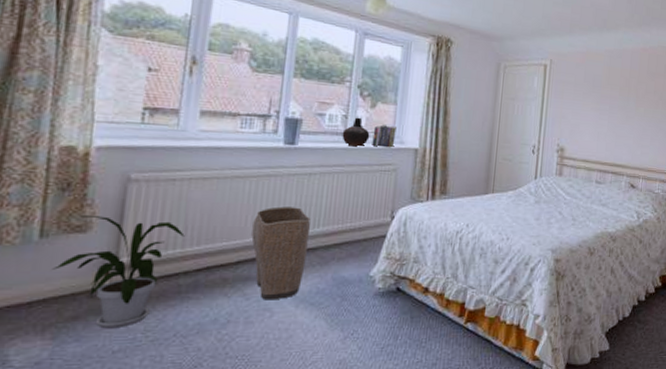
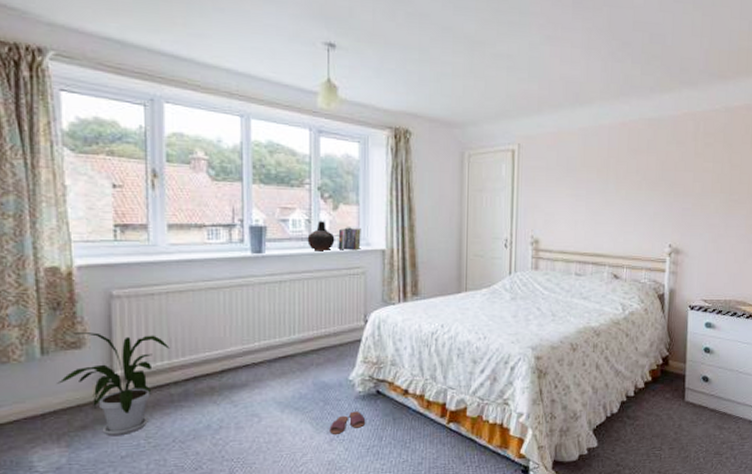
laundry basket: present [251,206,311,300] -> none [231,315,286,407]
slippers: none [344,308,383,332] -> present [329,411,366,434]

